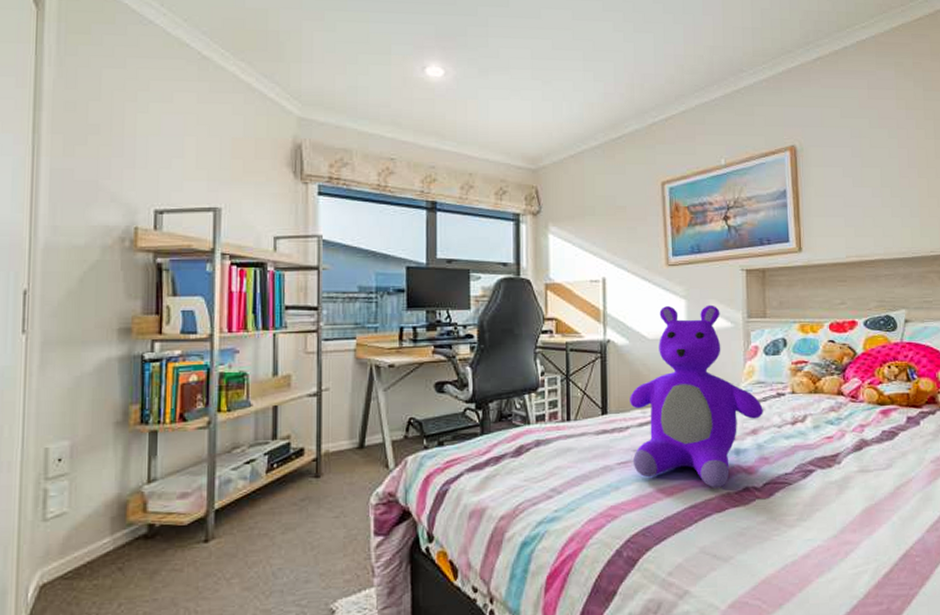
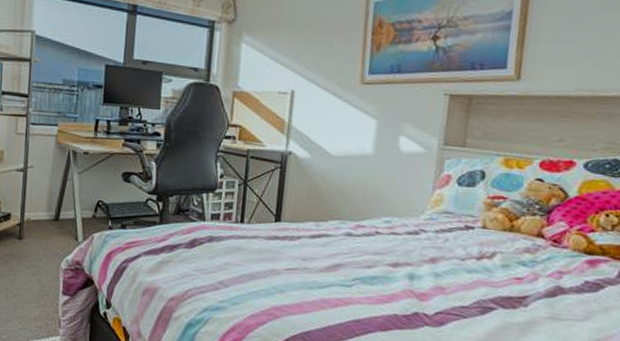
stuffed bear: present [630,304,763,489] -> none [301,124,447,309]

